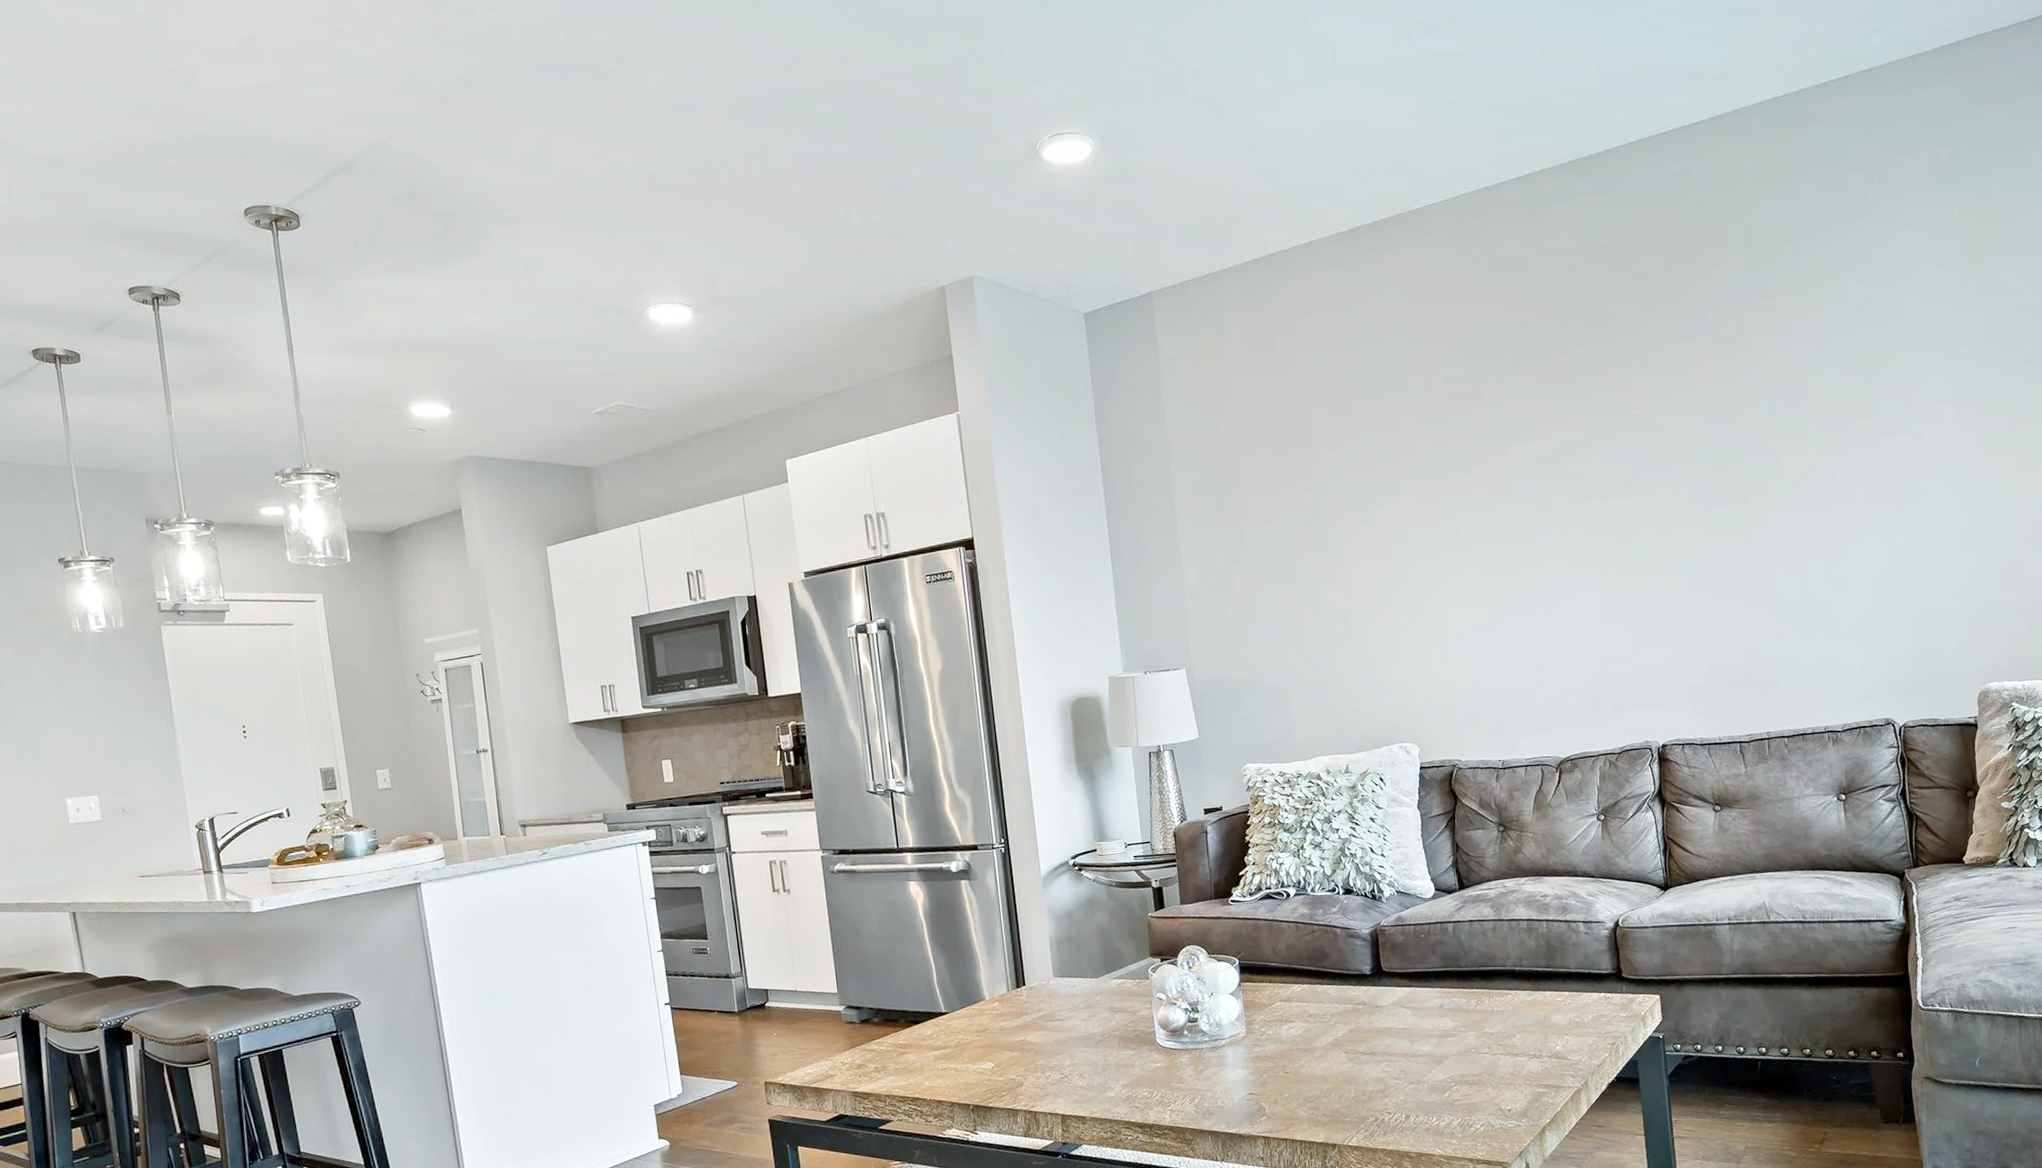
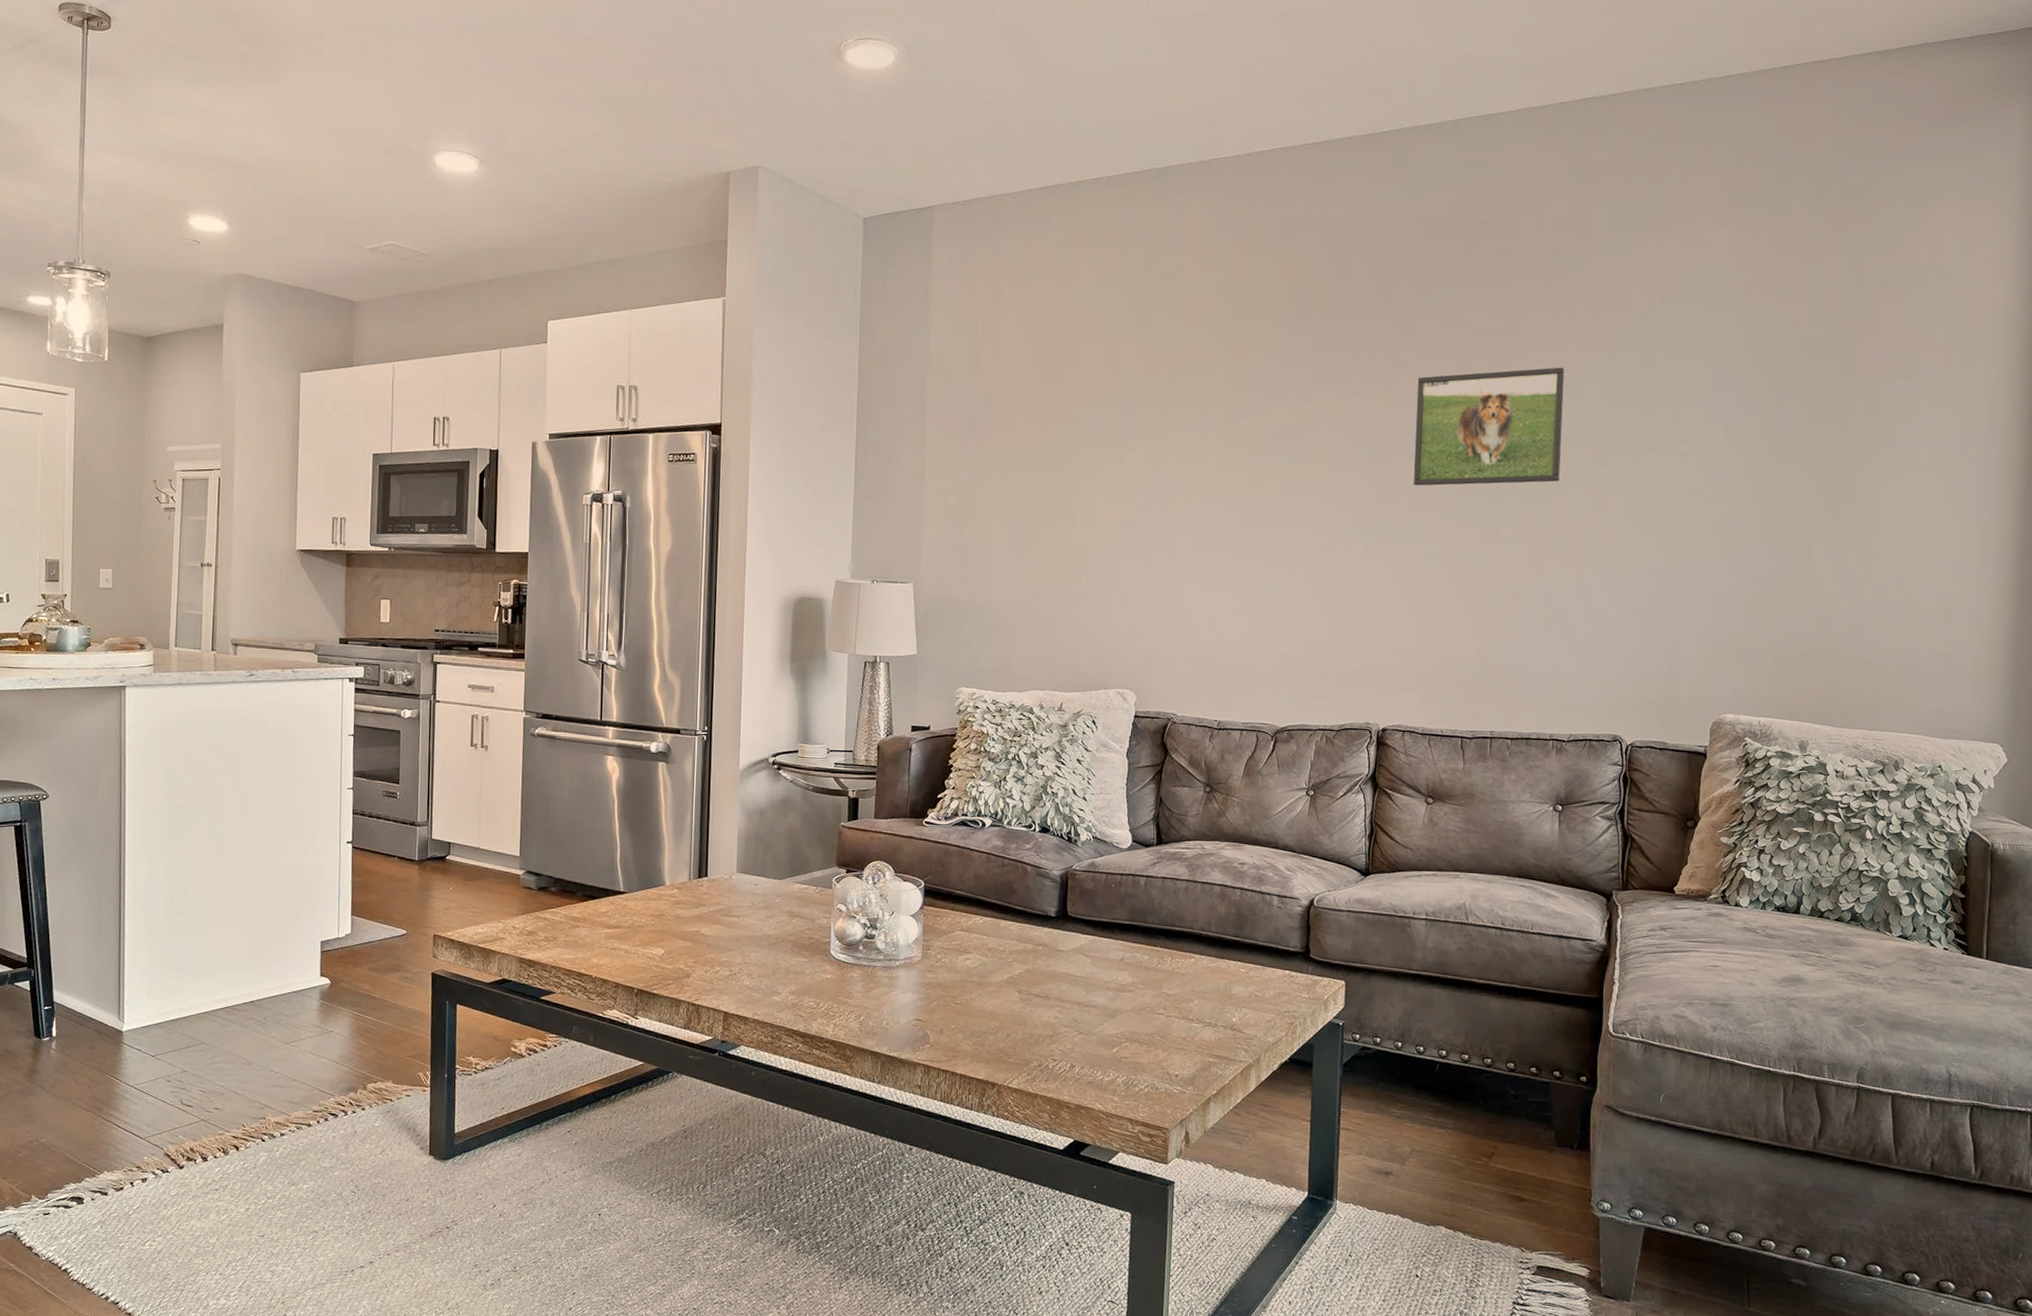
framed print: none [1650,366,1801,503] -> present [1413,367,1565,486]

